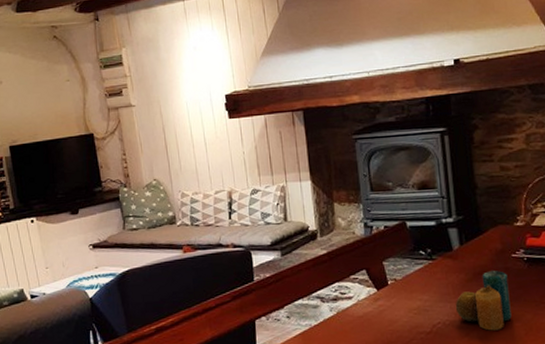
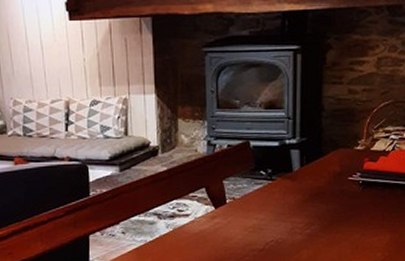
candle: present [455,270,512,331] -> none [289,191,342,249]

